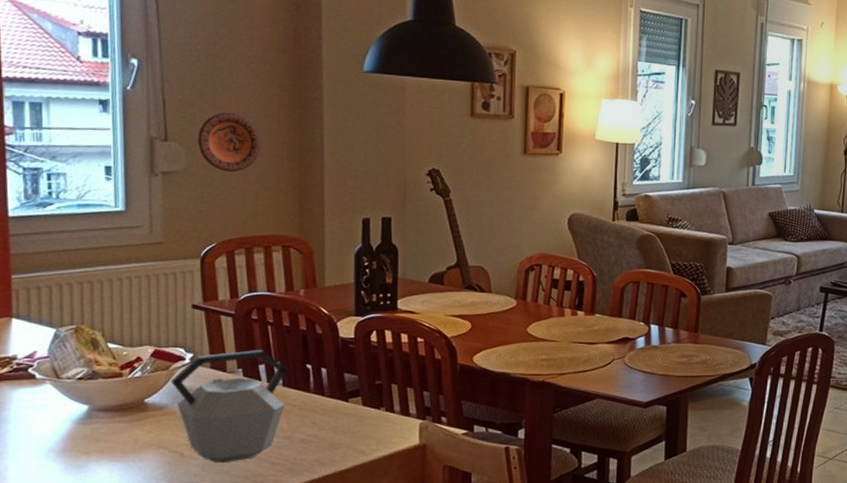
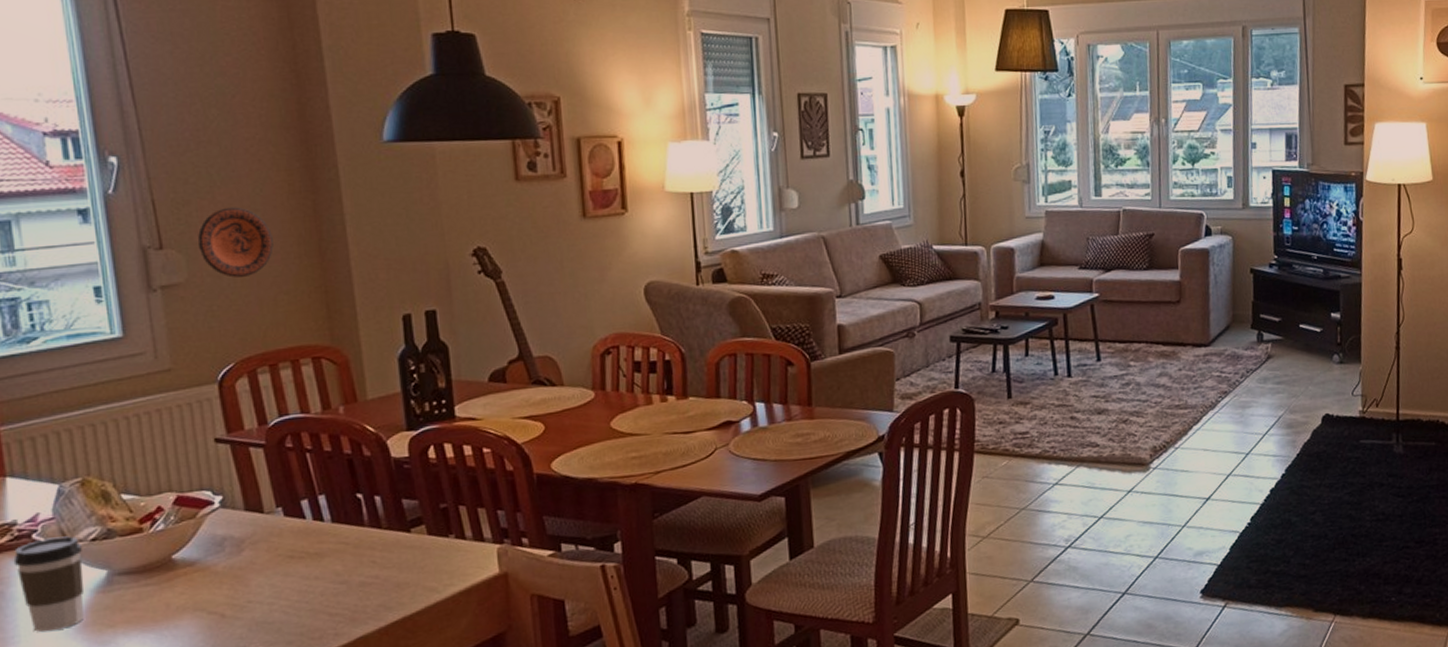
coffee cup: none [10,373,69,452] -> present [13,536,84,633]
kettle: present [170,350,288,464] -> none [199,483,337,621]

